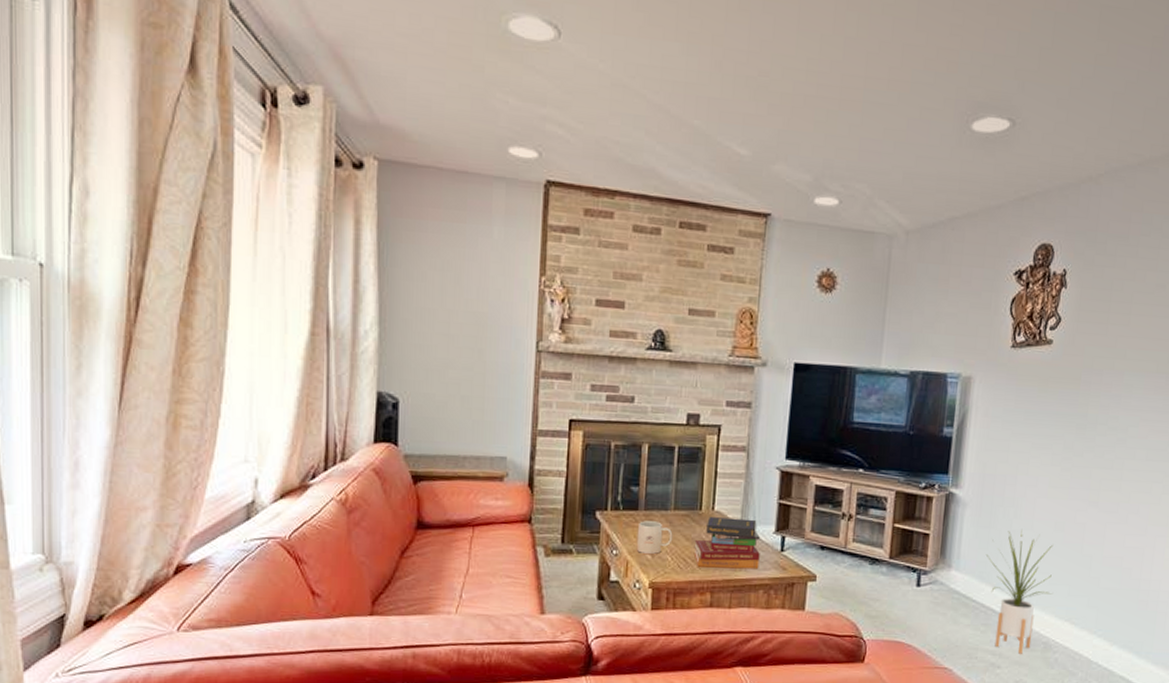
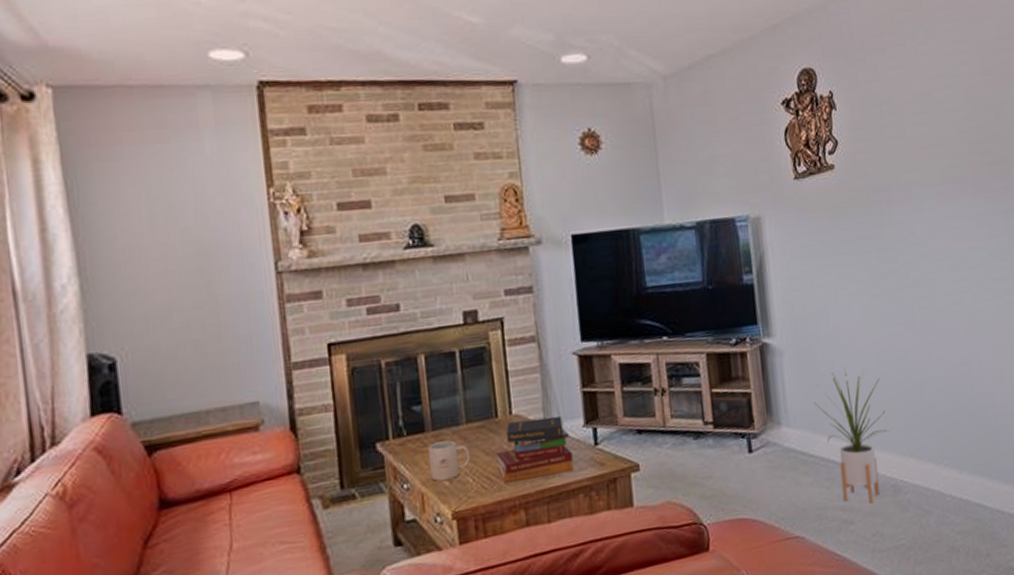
decorative box: none [879,527,930,565] -> present [699,392,755,429]

